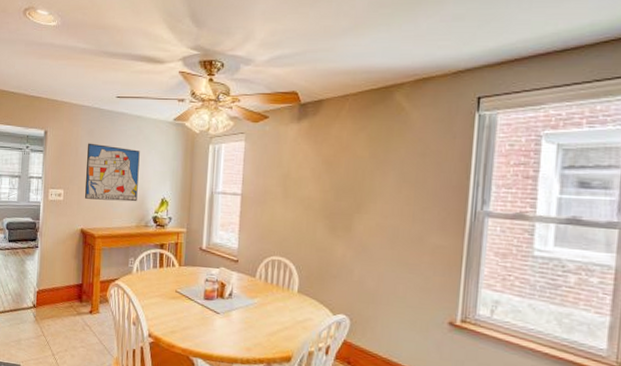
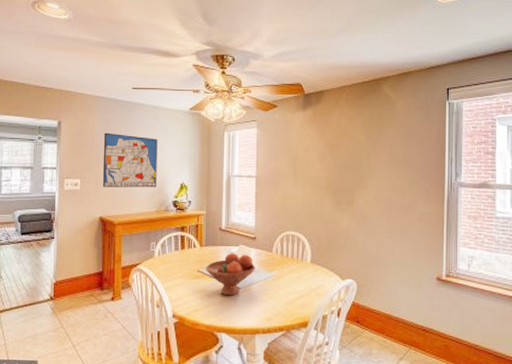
fruit bowl: none [184,274,237,321] -> present [206,252,255,296]

